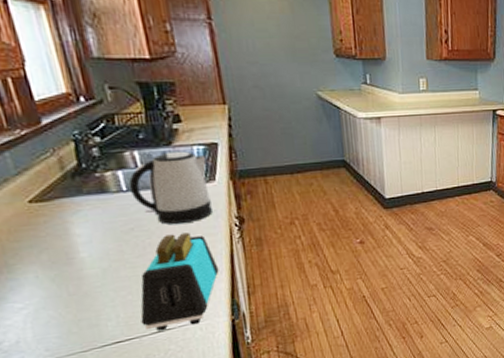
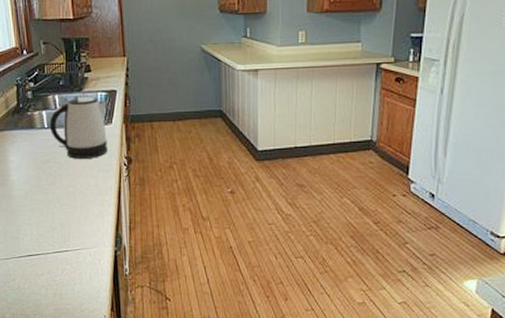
toaster: present [141,232,219,332] -> none [47,167,109,251]

